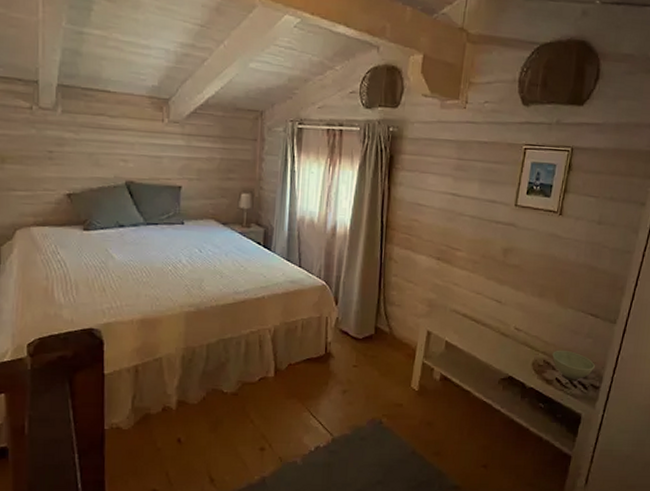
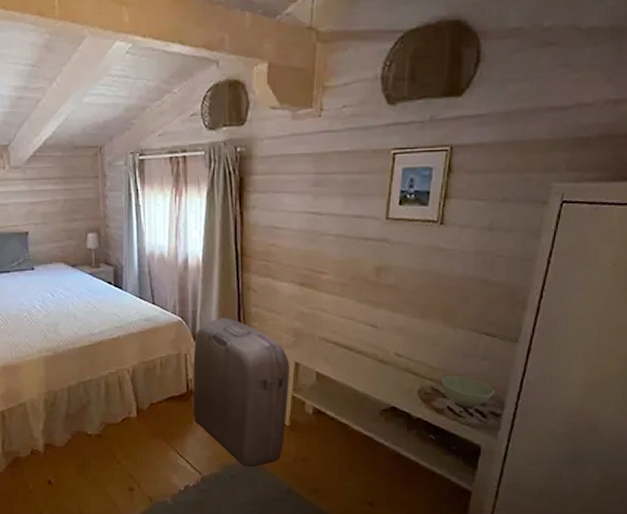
suitcase: none [330,285,423,429] -> present [193,318,290,467]

